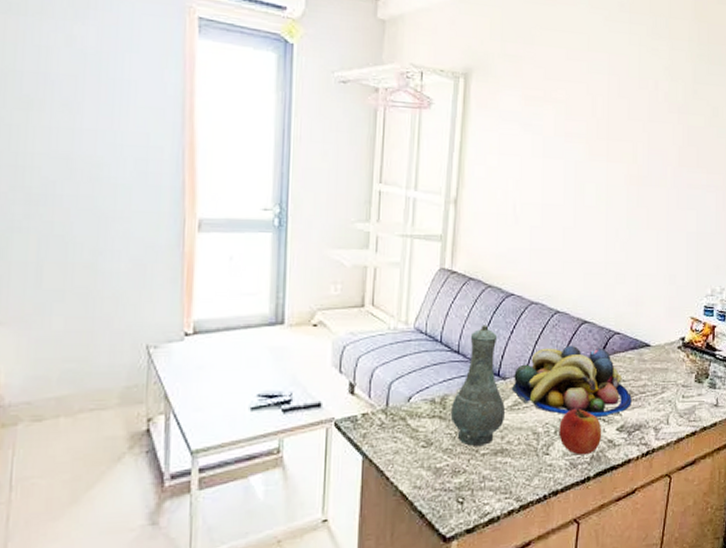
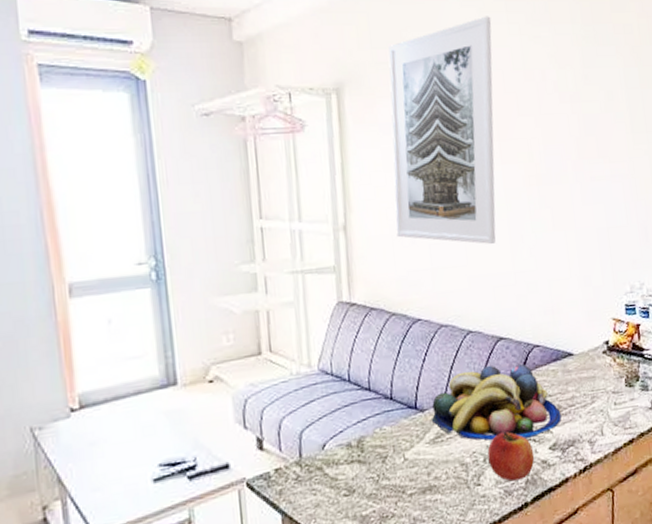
vase: present [450,325,505,446] -> none [369,356,429,488]
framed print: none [502,24,615,233] -> present [388,16,496,244]

